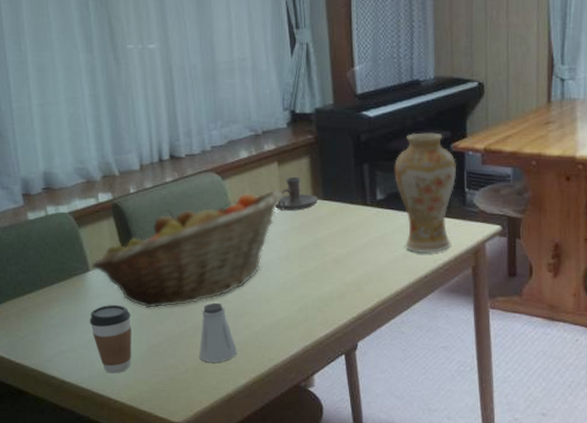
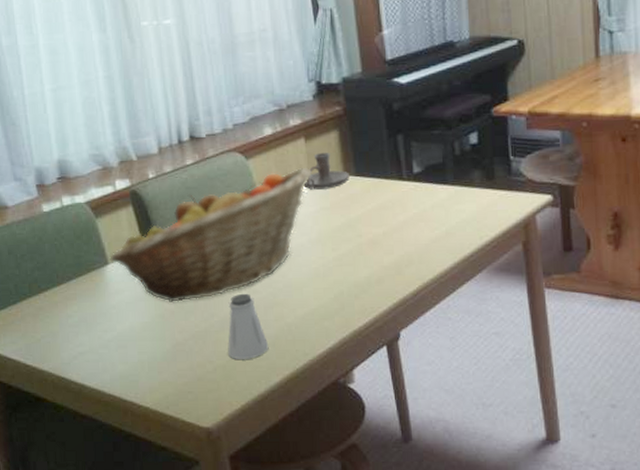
coffee cup: present [89,305,132,374] -> none [109,300,156,376]
vase: present [394,132,456,253] -> none [431,97,499,229]

